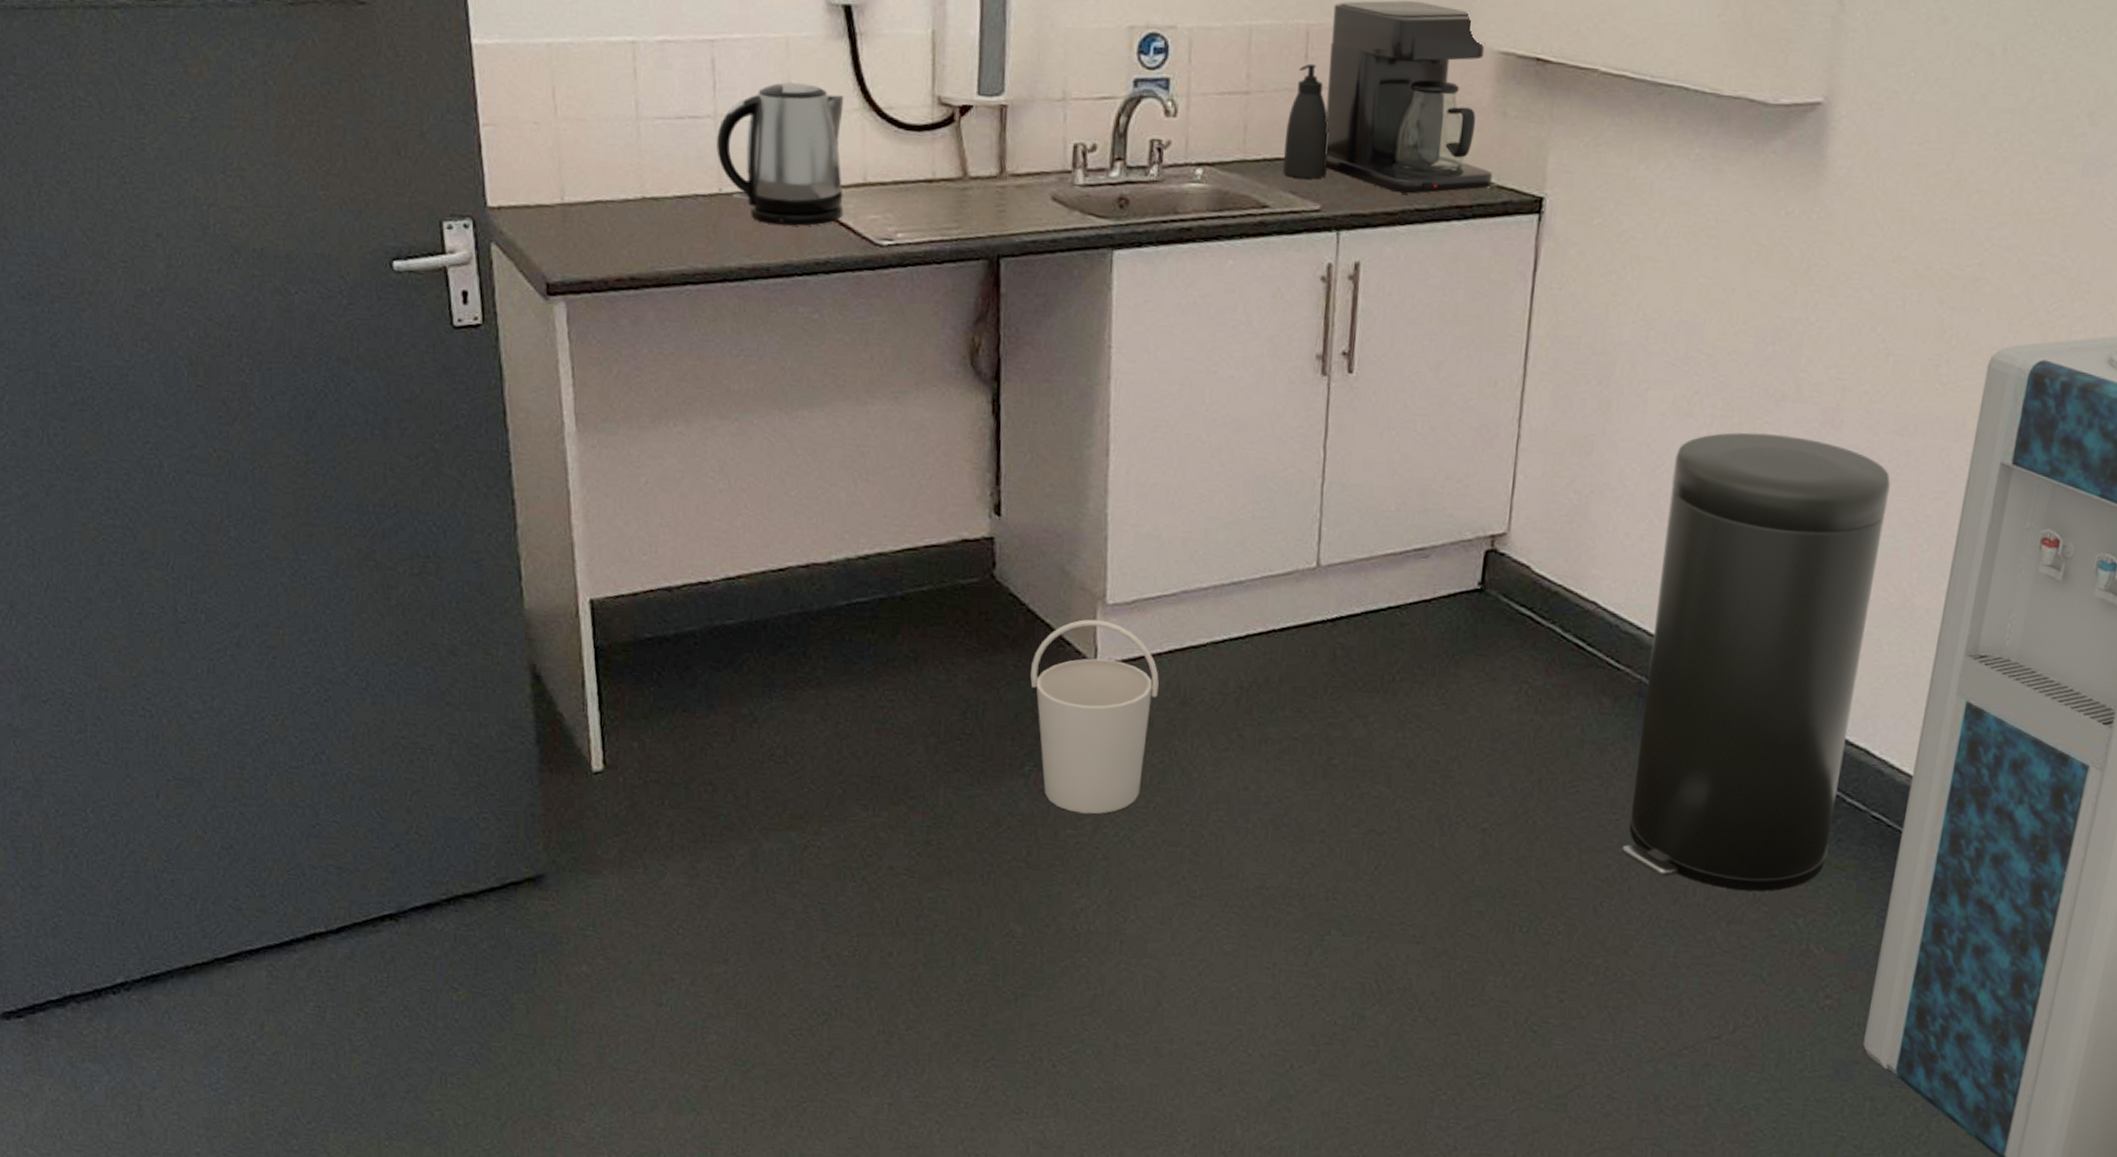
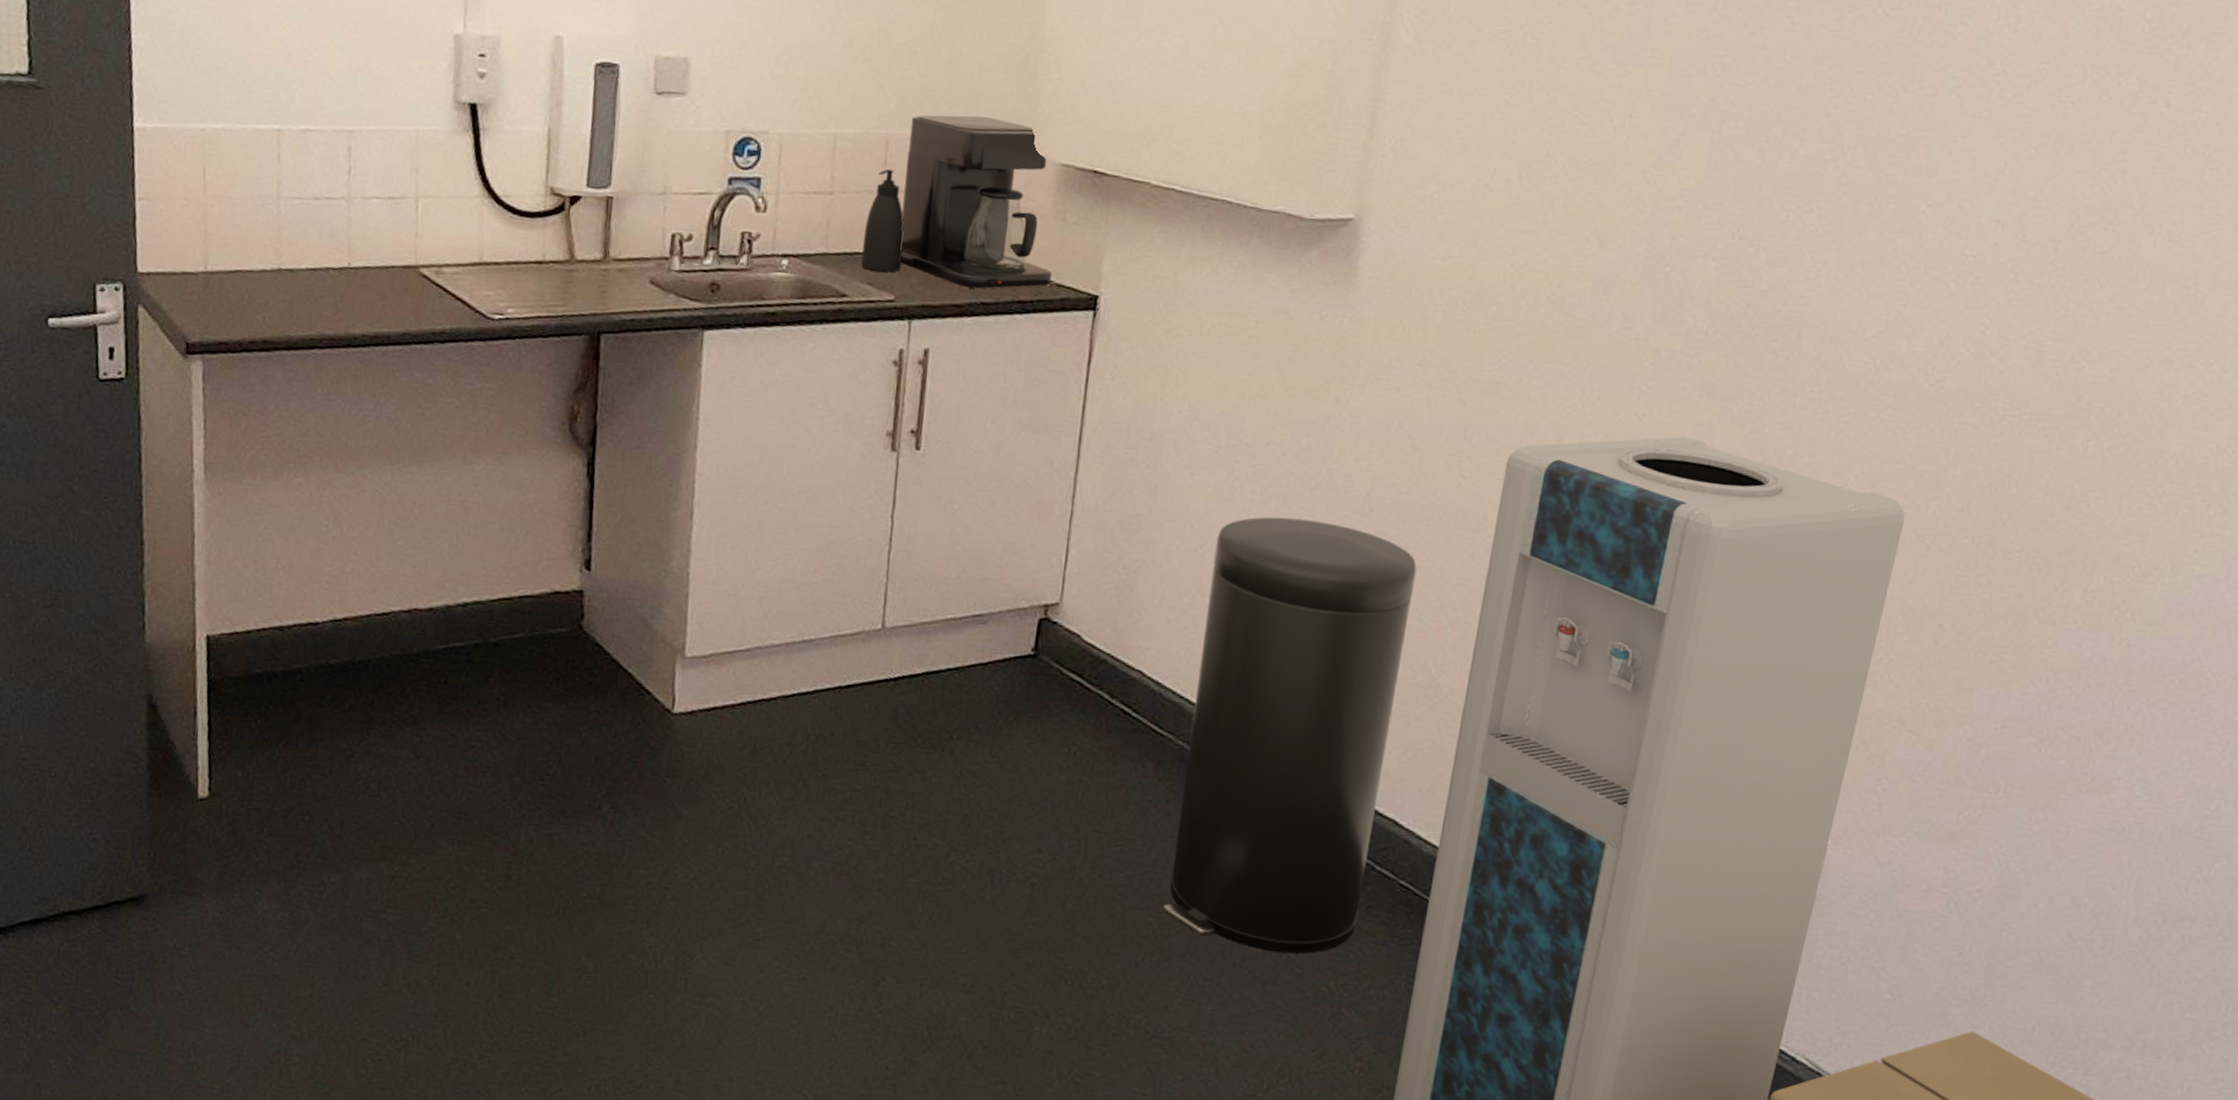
kettle: present [716,82,844,227] -> none [348,170,466,300]
bucket: present [1030,619,1159,815] -> none [611,670,732,856]

